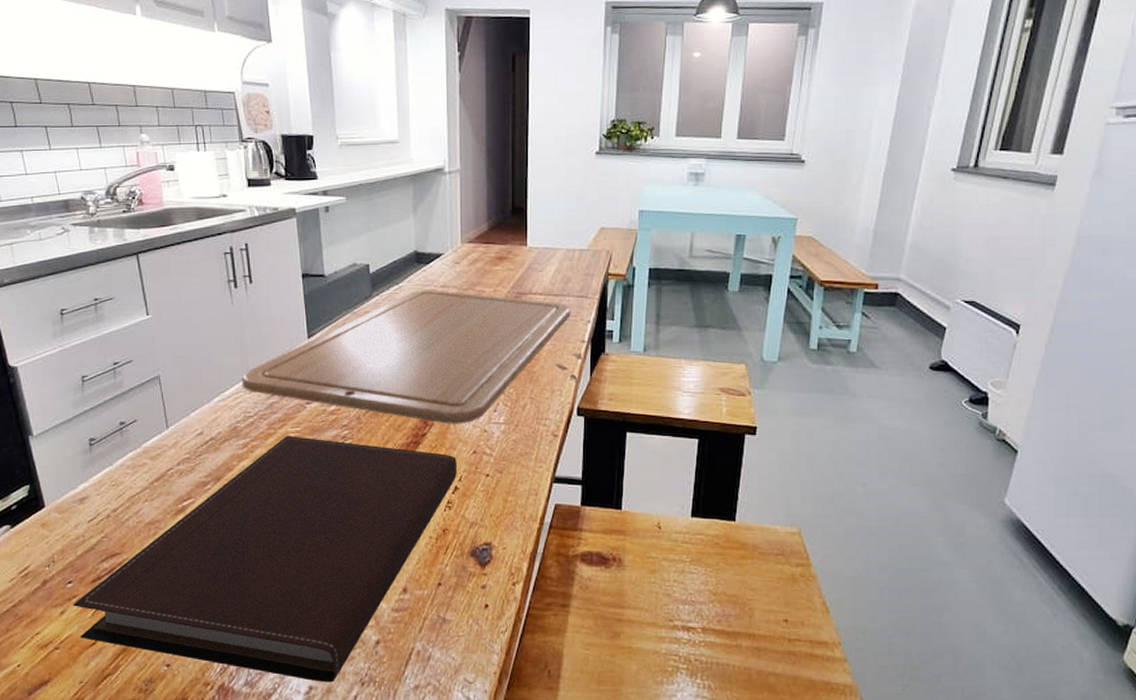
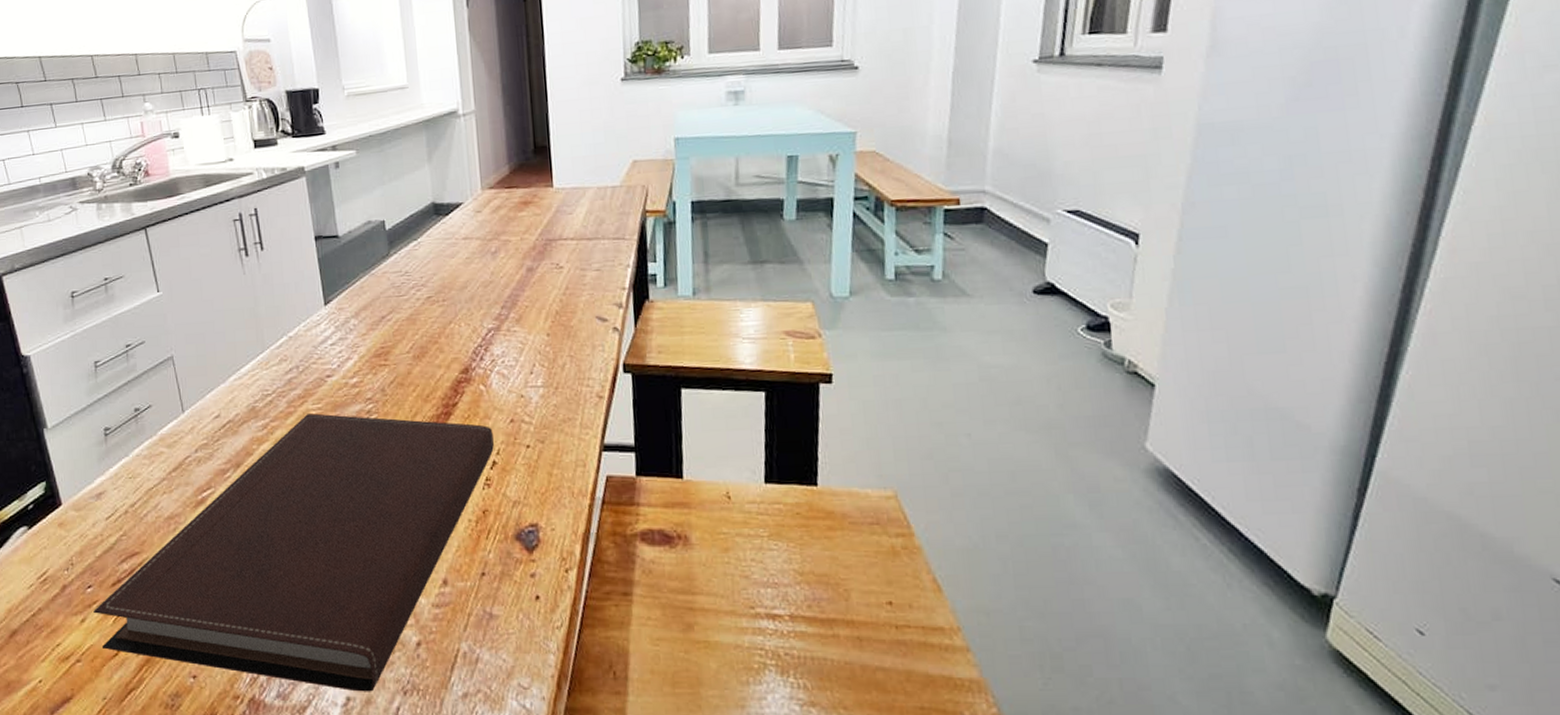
chopping board: present [241,290,571,424] -> none [257,243,607,391]

